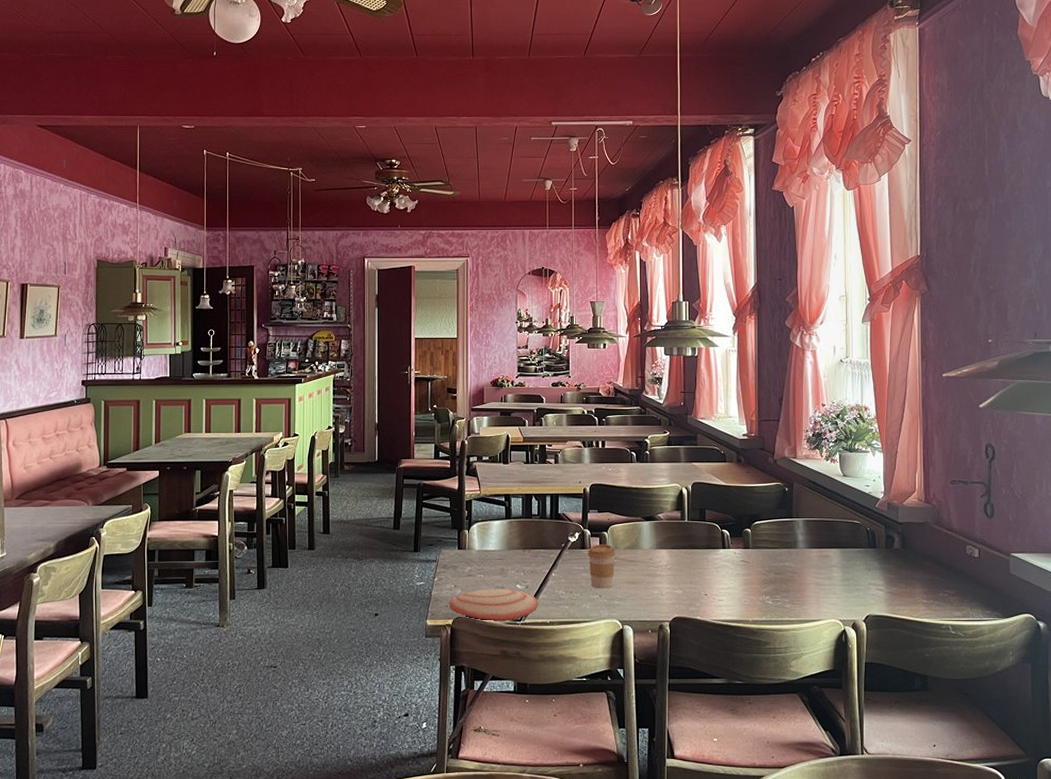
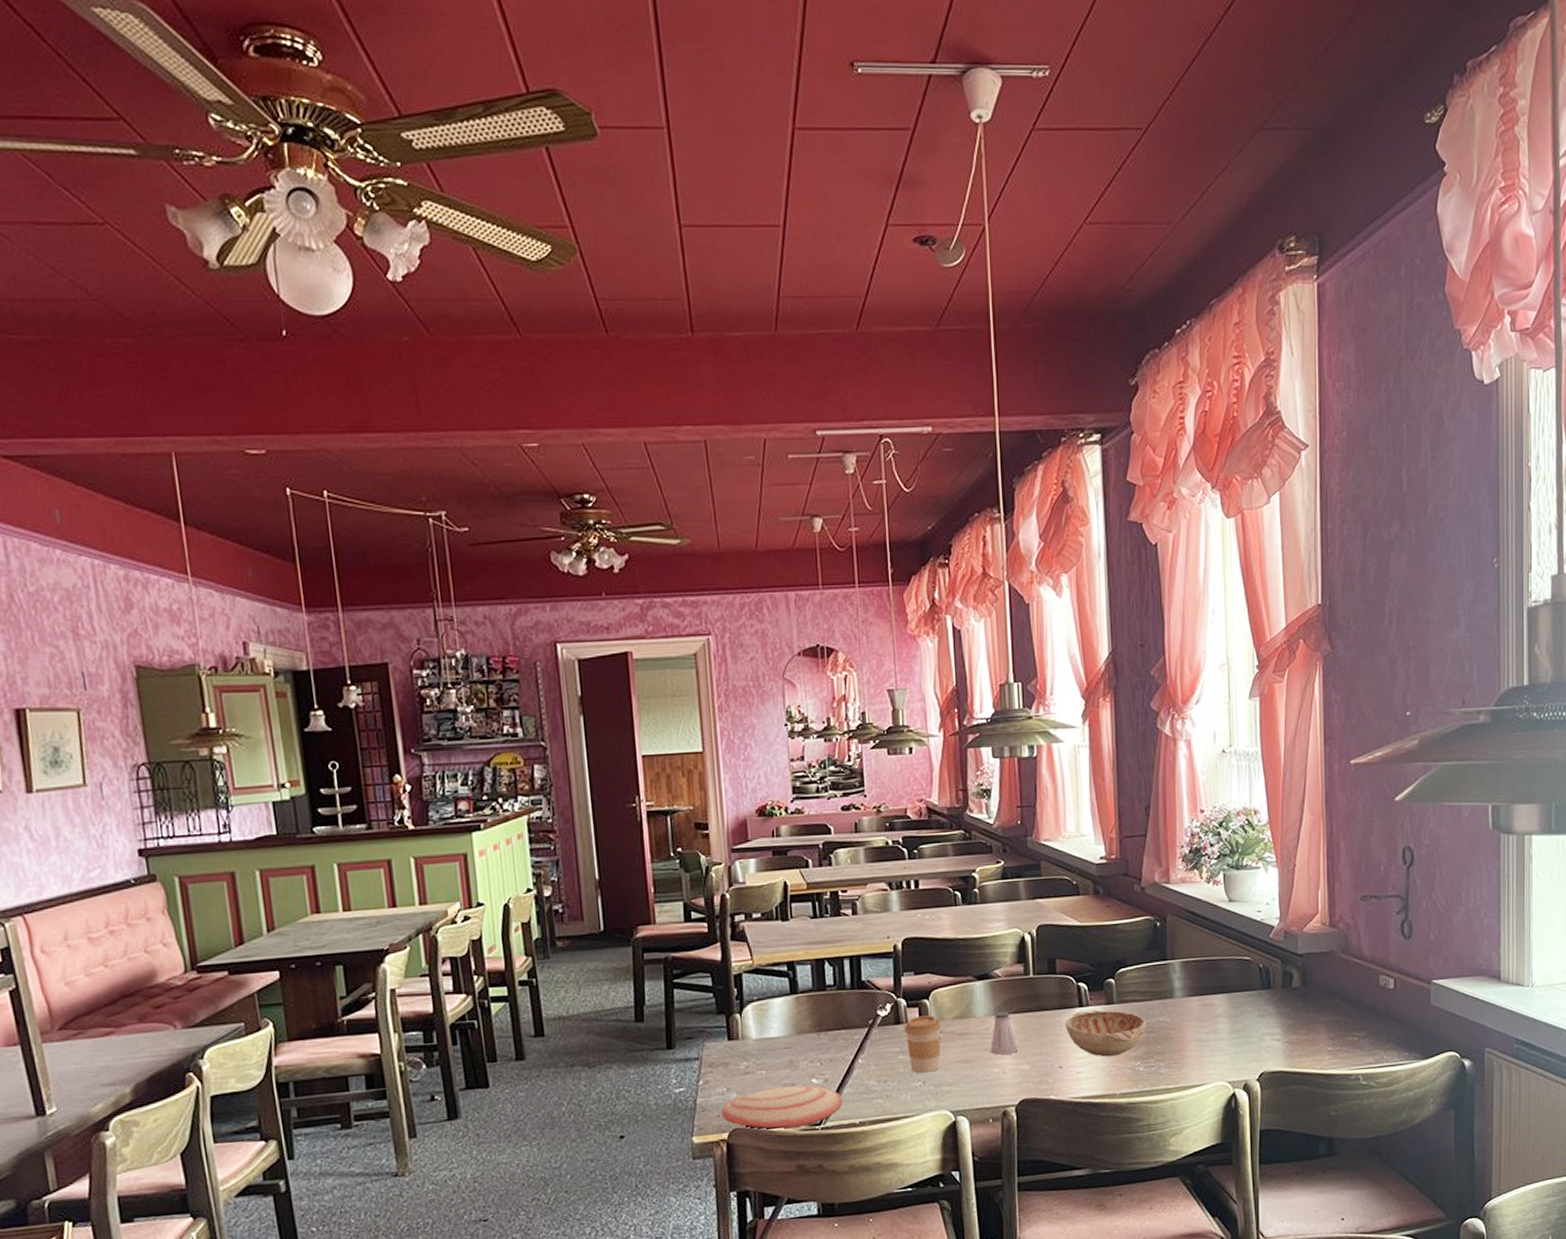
saltshaker: none [652,547,674,580] -> present [990,1011,1019,1055]
decorative bowl: none [710,552,774,590] -> present [1064,1010,1146,1057]

